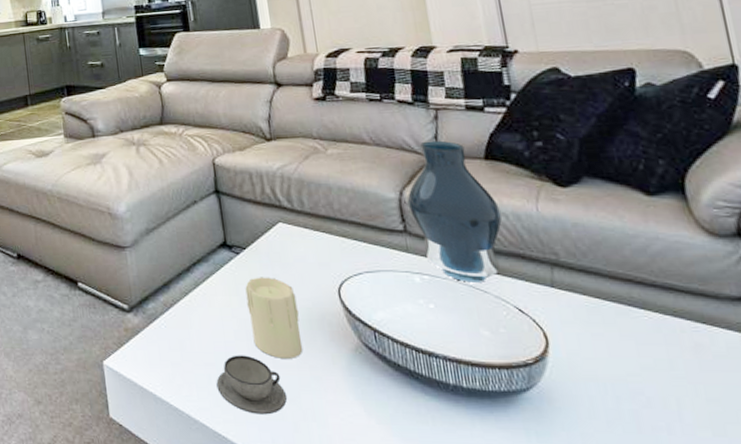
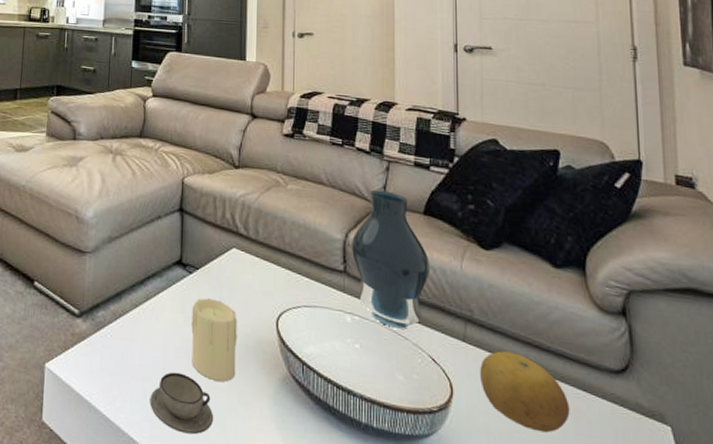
fruit: none [576,292,691,373] -> present [480,351,570,433]

